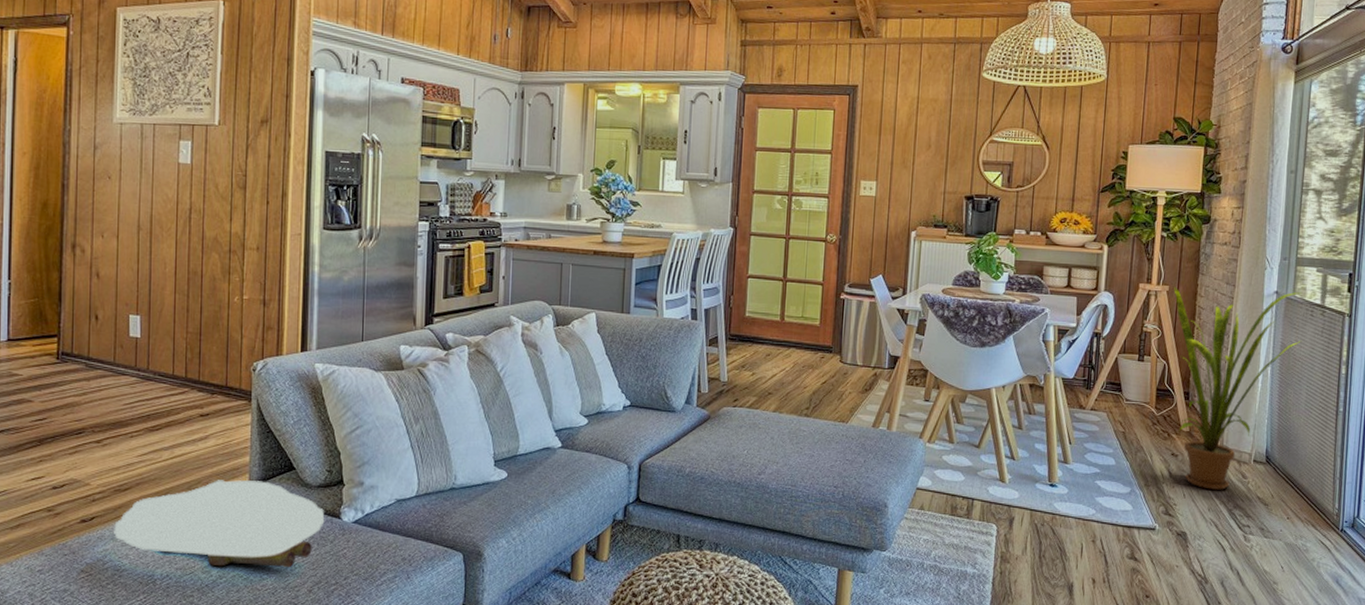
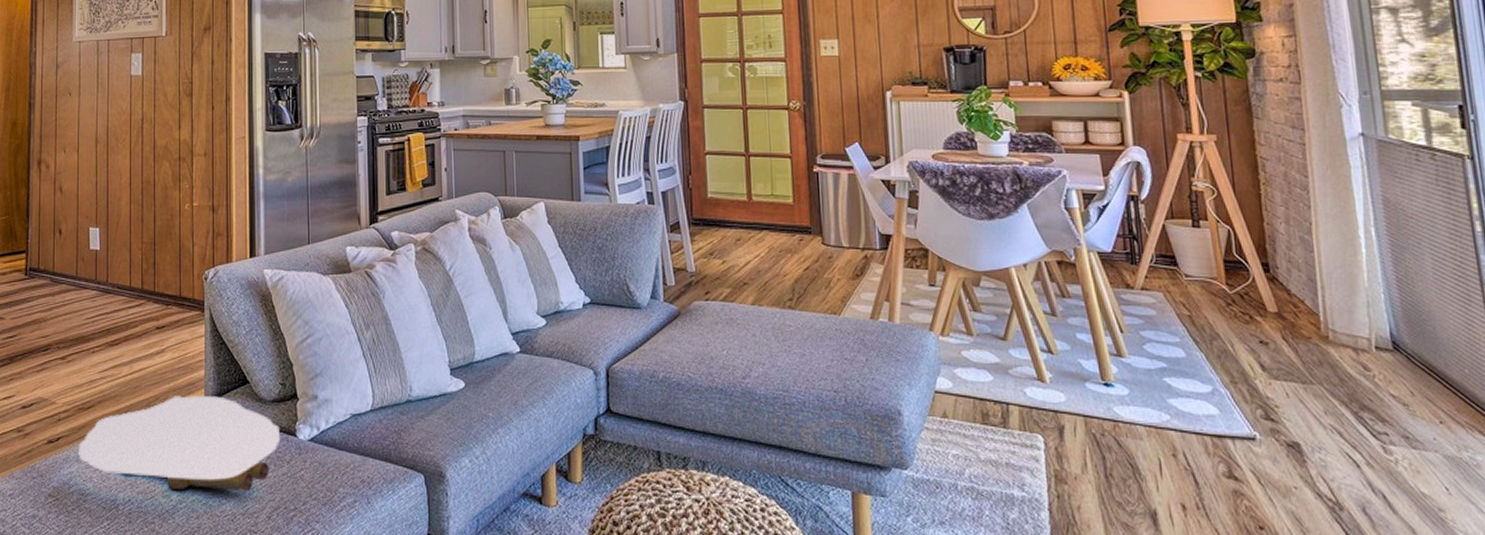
house plant: present [1174,286,1303,490] -> none [1223,131,1411,386]

